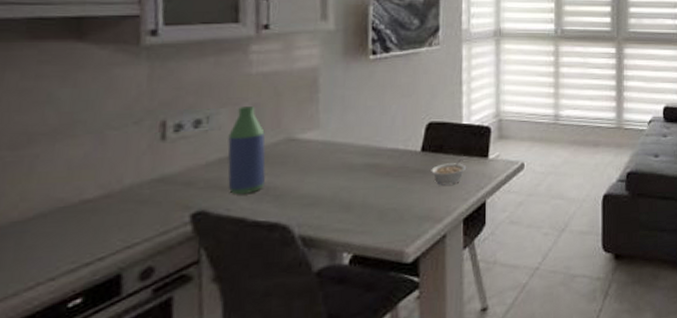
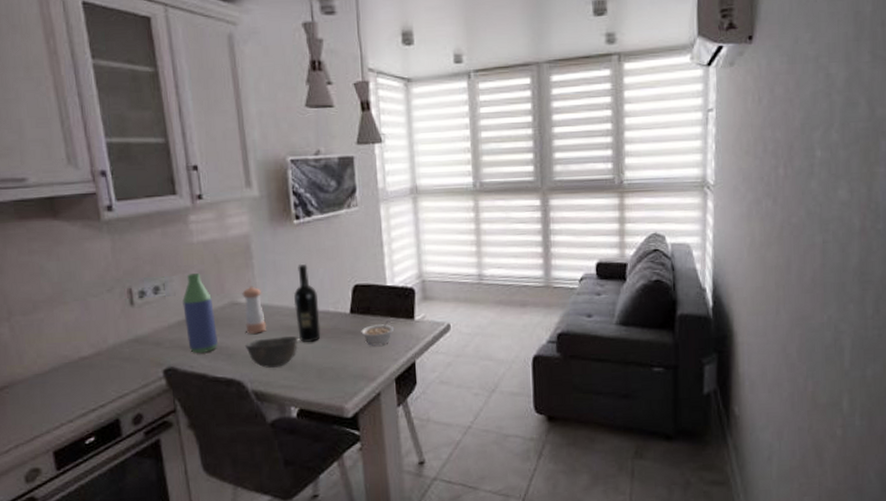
bowl: none [296,175,361,210] -> present [244,336,298,368]
pepper shaker: none [301,121,326,173] -> present [242,286,267,334]
wine bottle: none [360,99,388,182] -> present [294,263,321,342]

